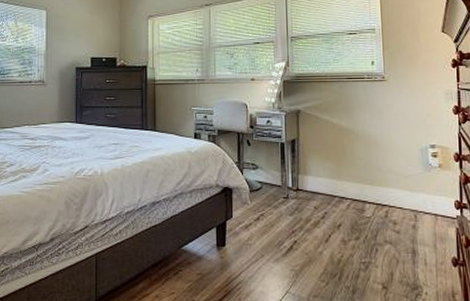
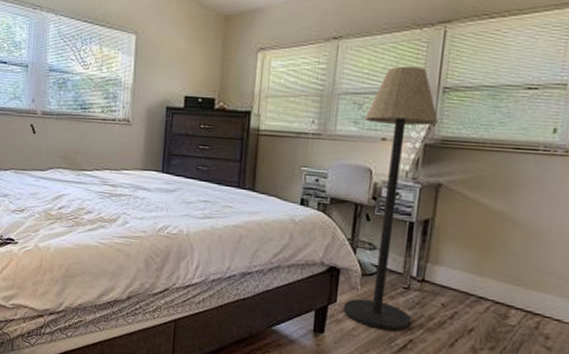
floor lamp: none [236,23,294,235] -> present [344,66,439,331]

